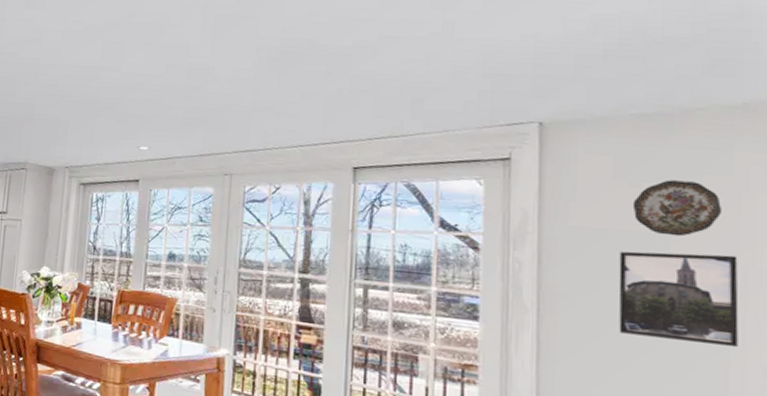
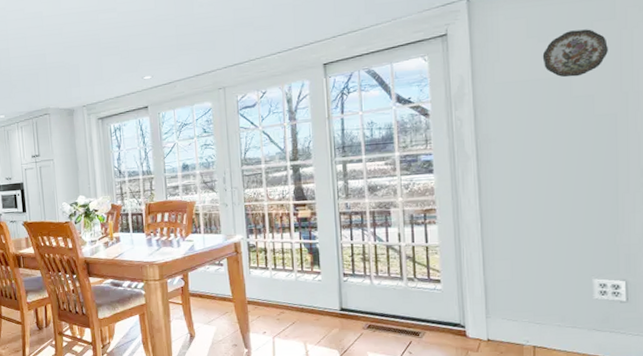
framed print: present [618,251,739,348] -> none [535,84,624,162]

